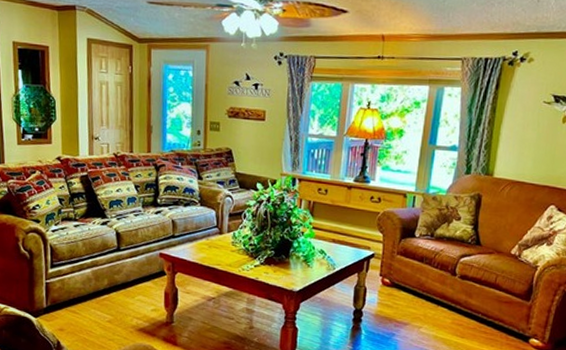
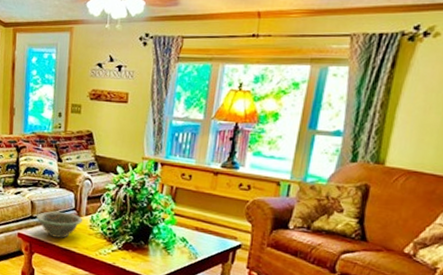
decorative bowl: none [178,230,226,256] -> present [36,211,83,238]

